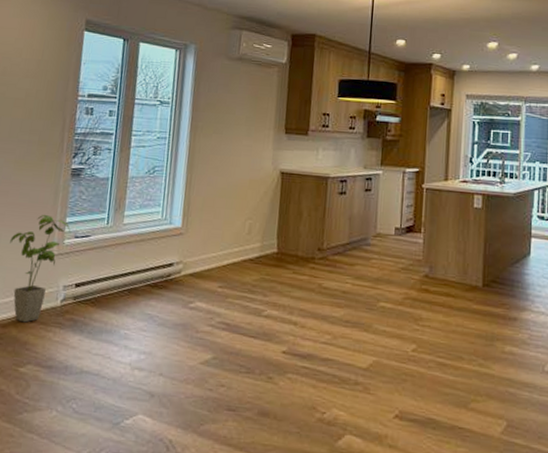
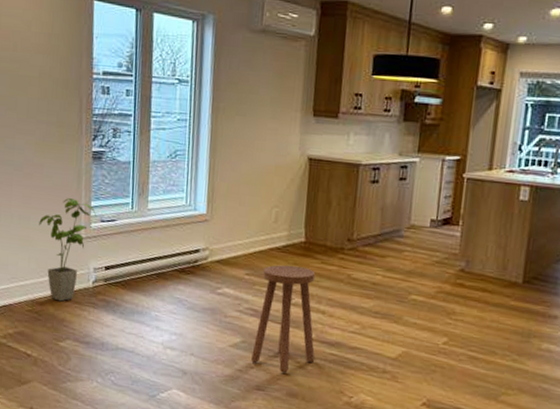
stool: none [222,276,288,391] -> present [251,265,316,374]

